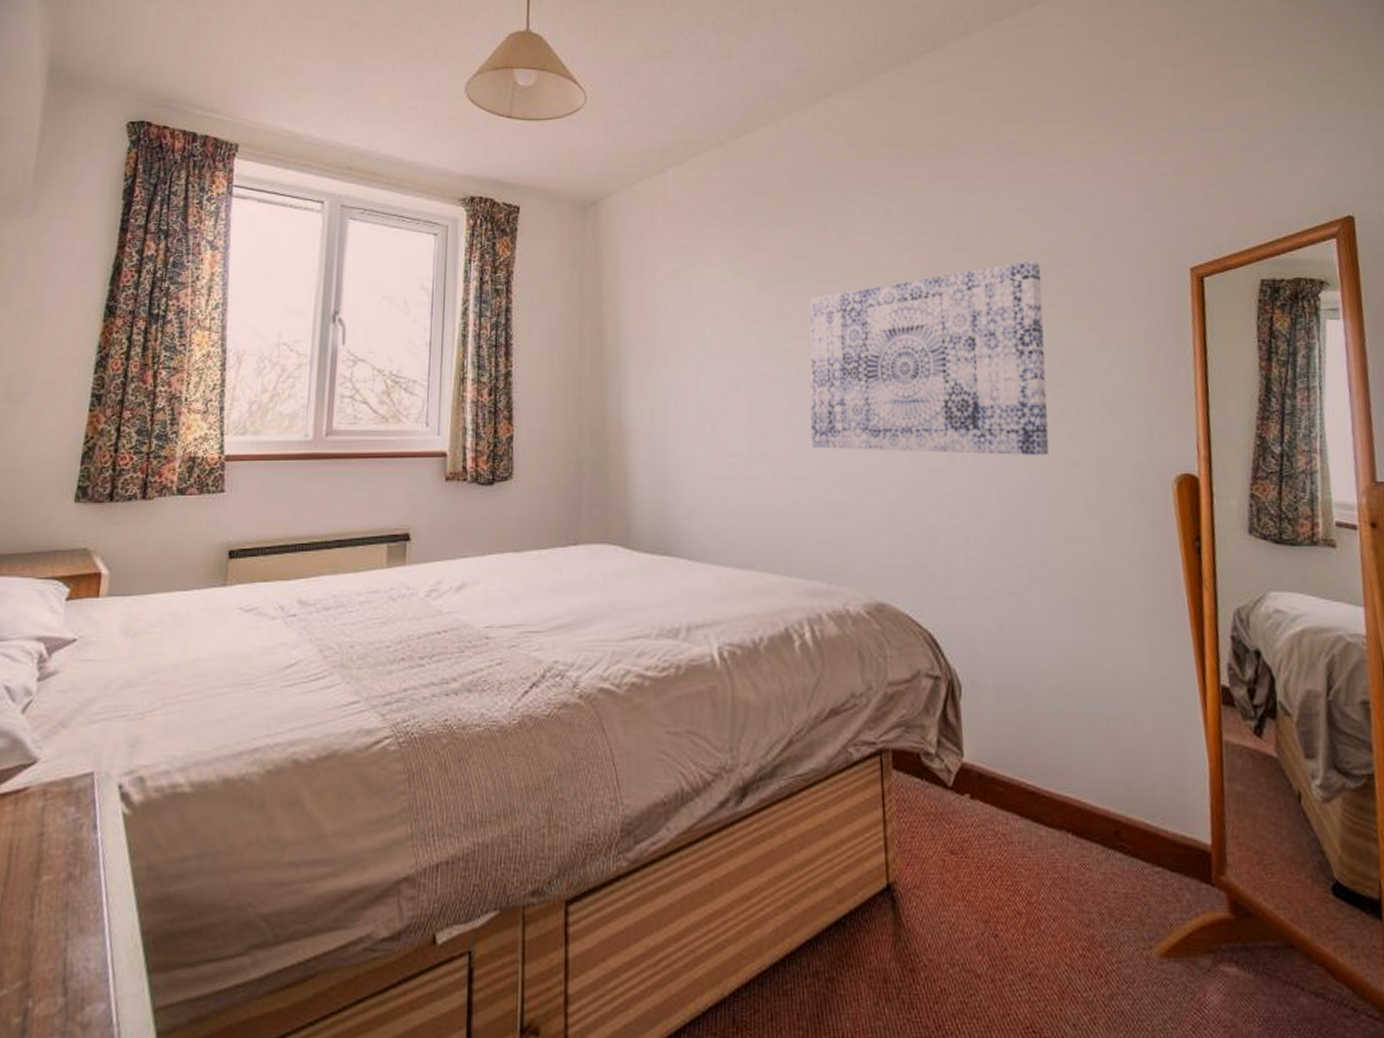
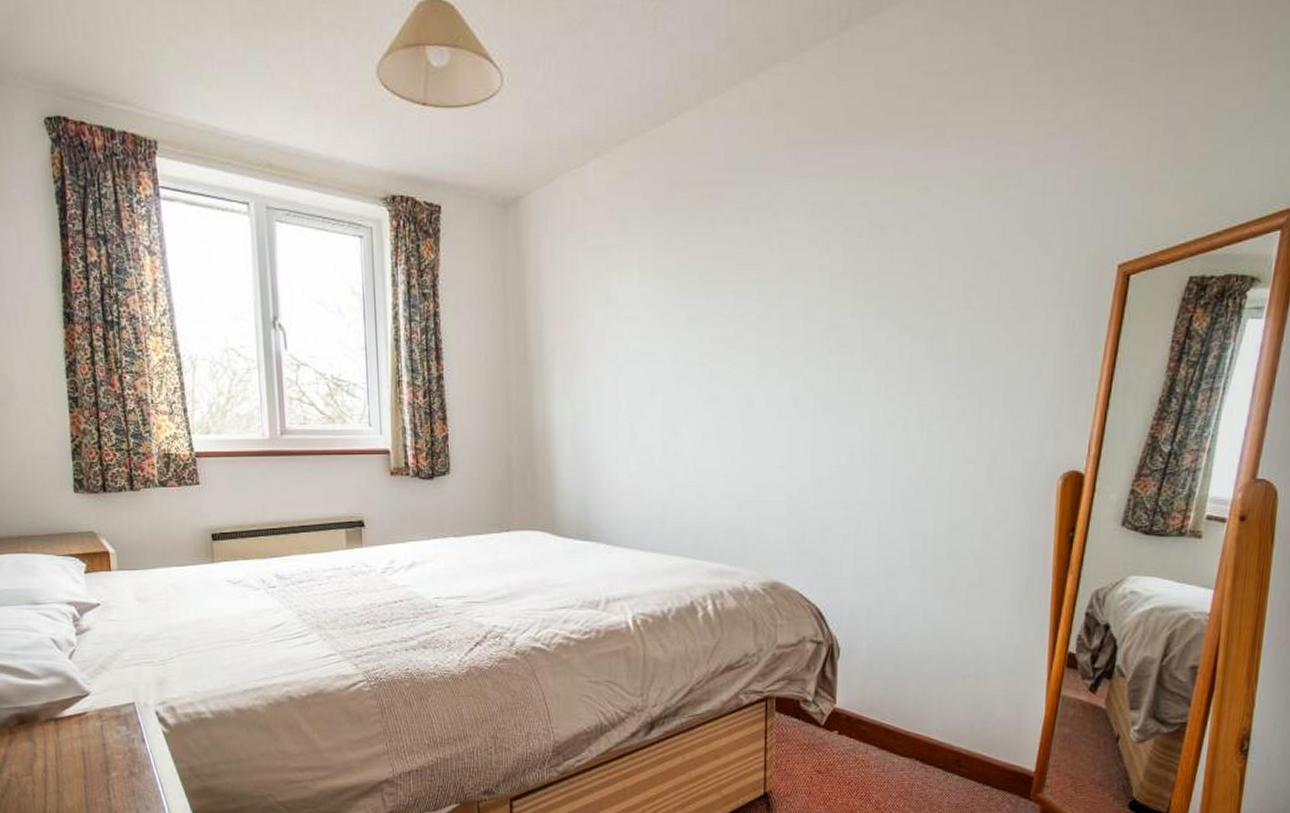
wall art: present [809,260,1049,455] -> none [721,258,963,453]

